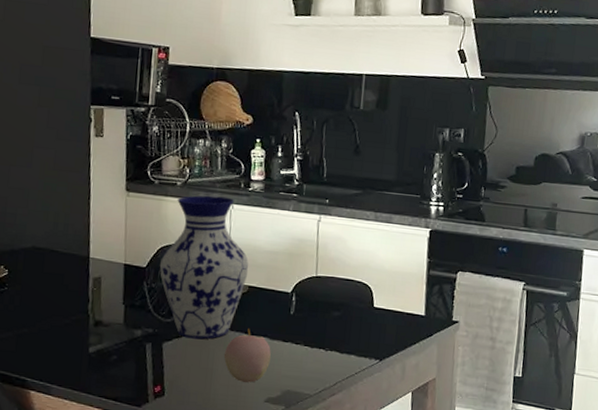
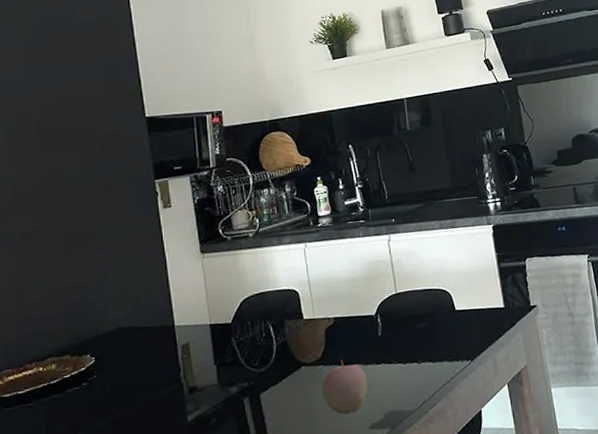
vase: present [159,195,249,340] -> none [244,237,332,384]

